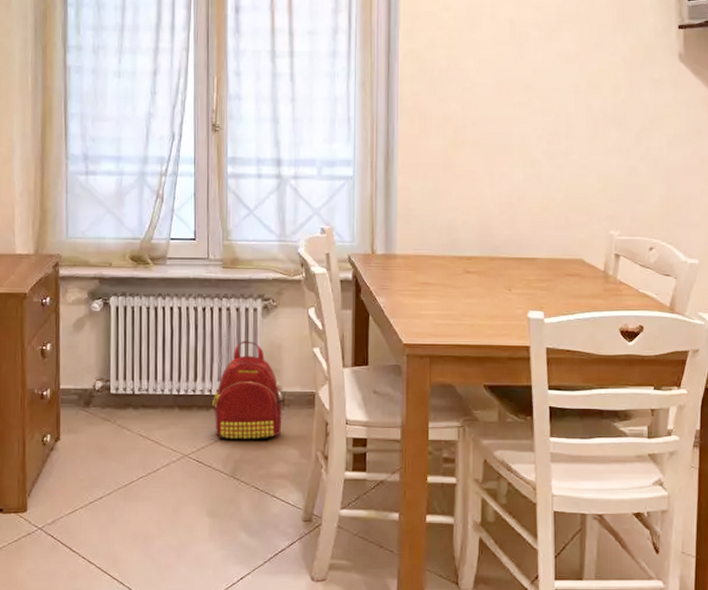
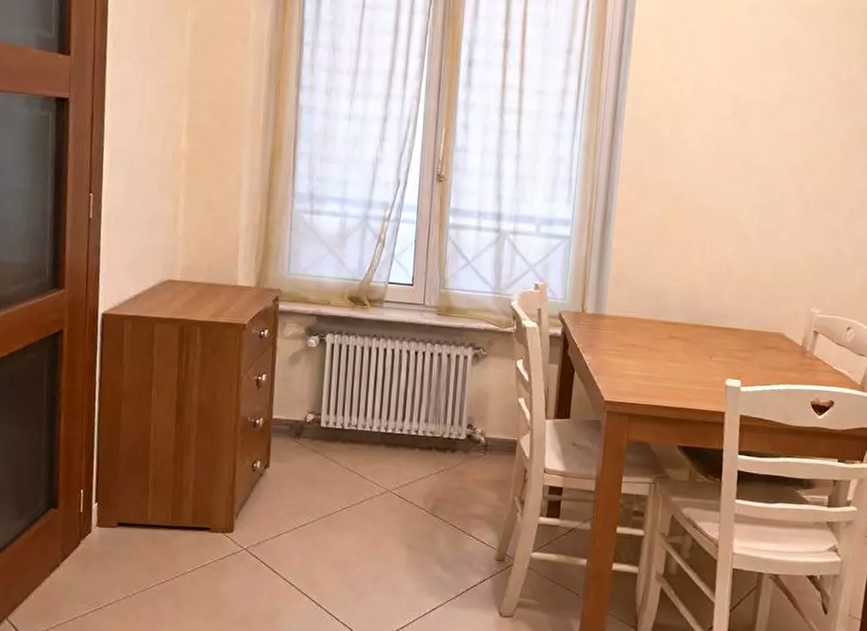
backpack: present [213,341,282,441] -> none [418,386,485,482]

